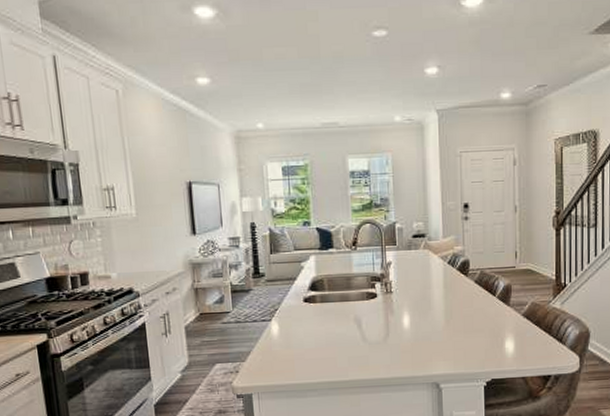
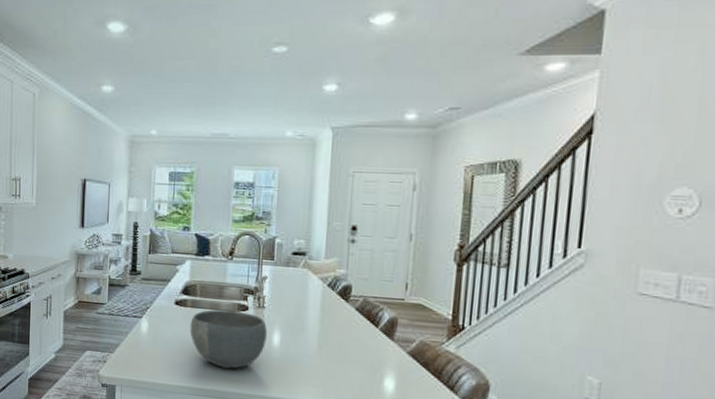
bowl: none [321,299,398,357] -> present [189,309,268,369]

